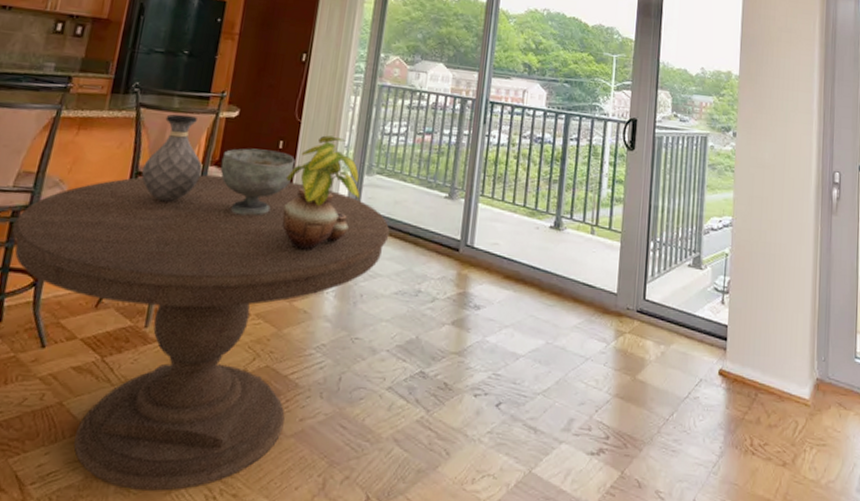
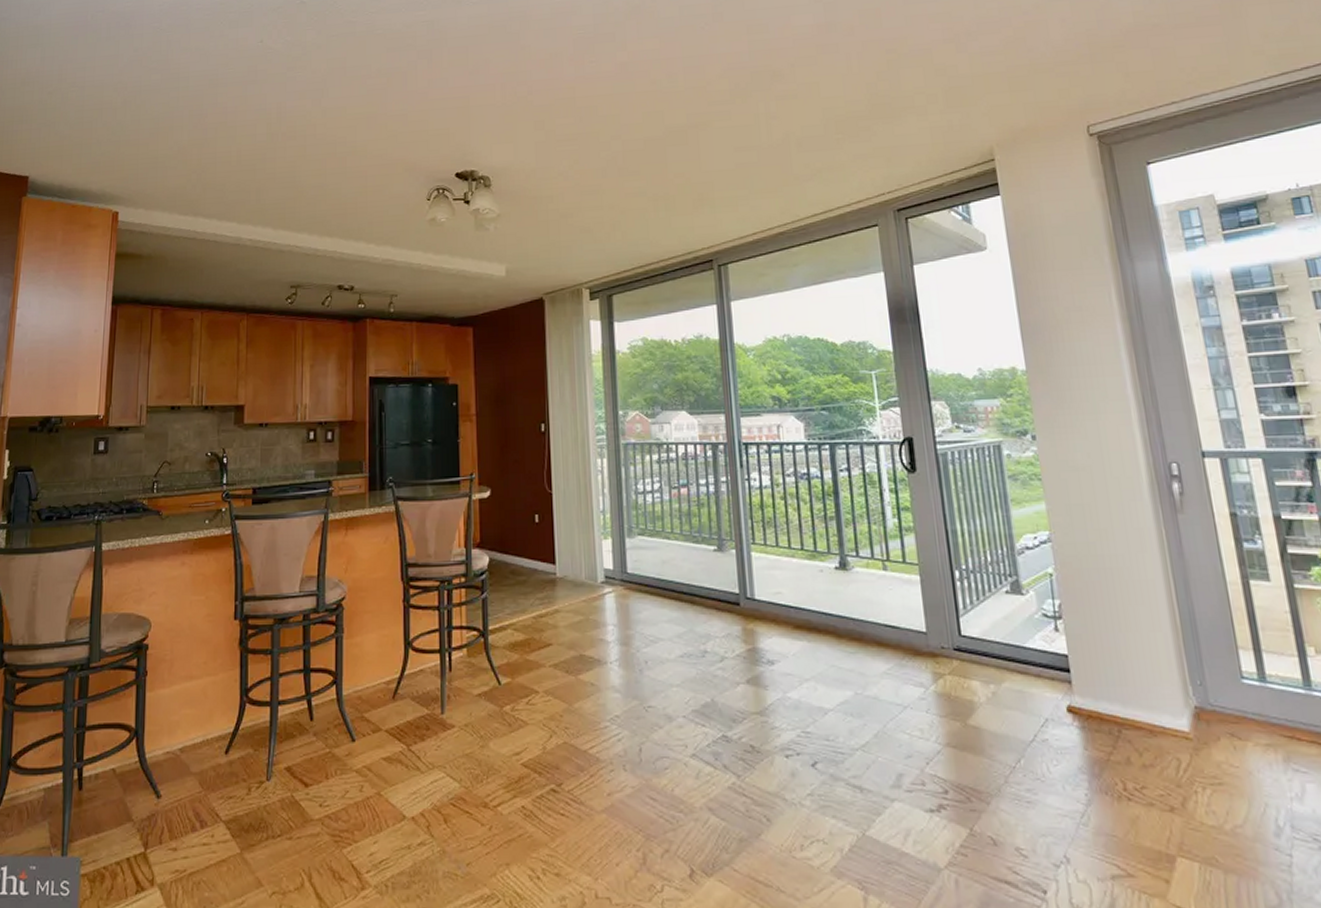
dining table: present [12,174,390,491] -> none [306,554,663,874]
vase: present [141,113,203,202] -> none [411,501,466,589]
decorative bowl: present [220,148,296,216] -> none [482,525,554,594]
potted plant: present [282,135,360,251] -> none [549,502,625,622]

